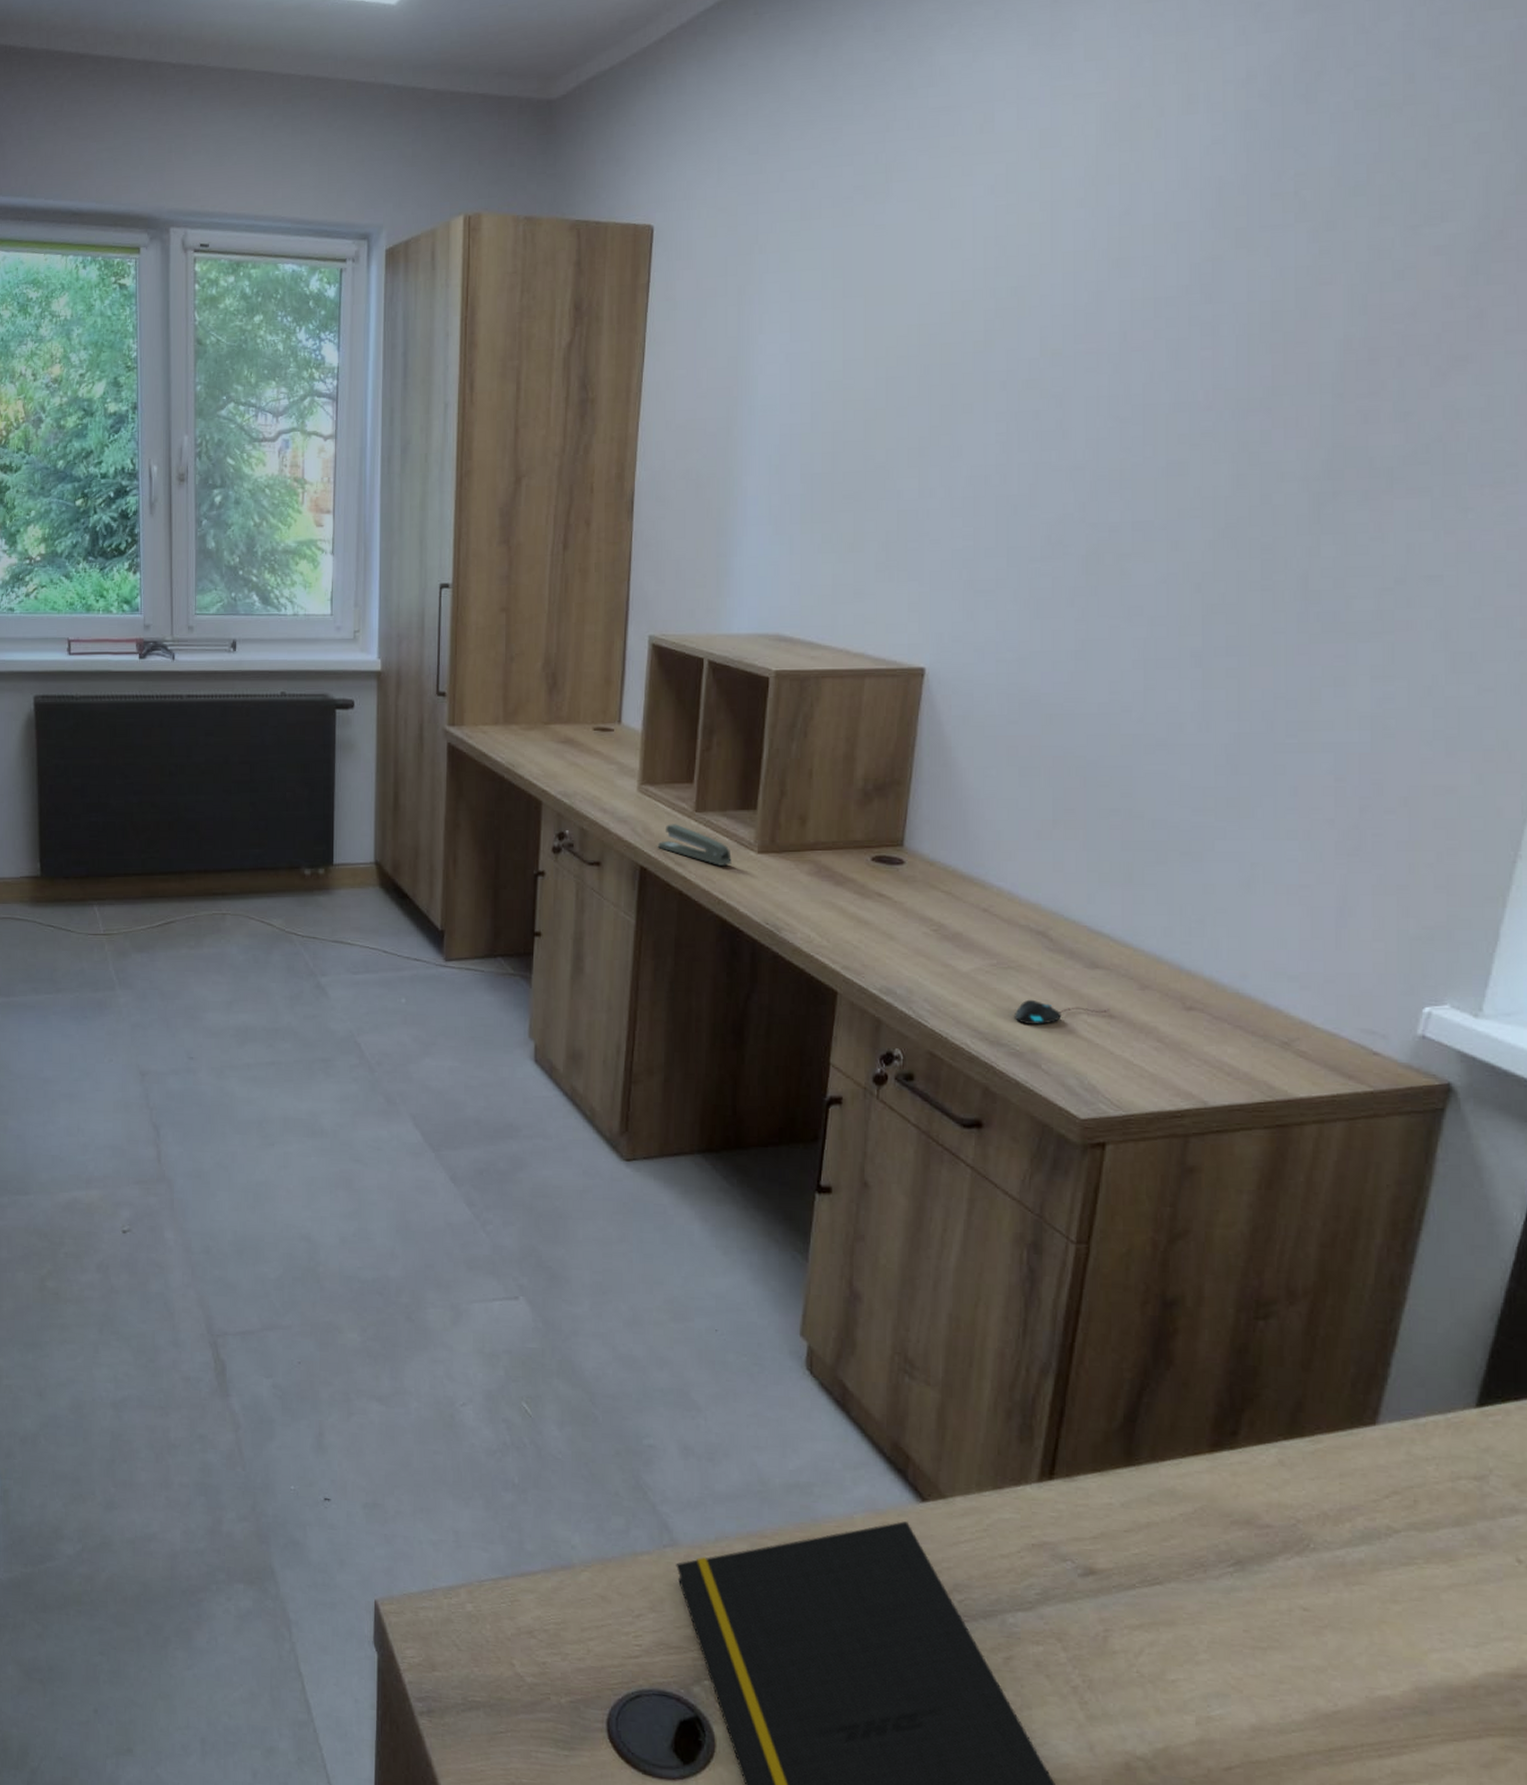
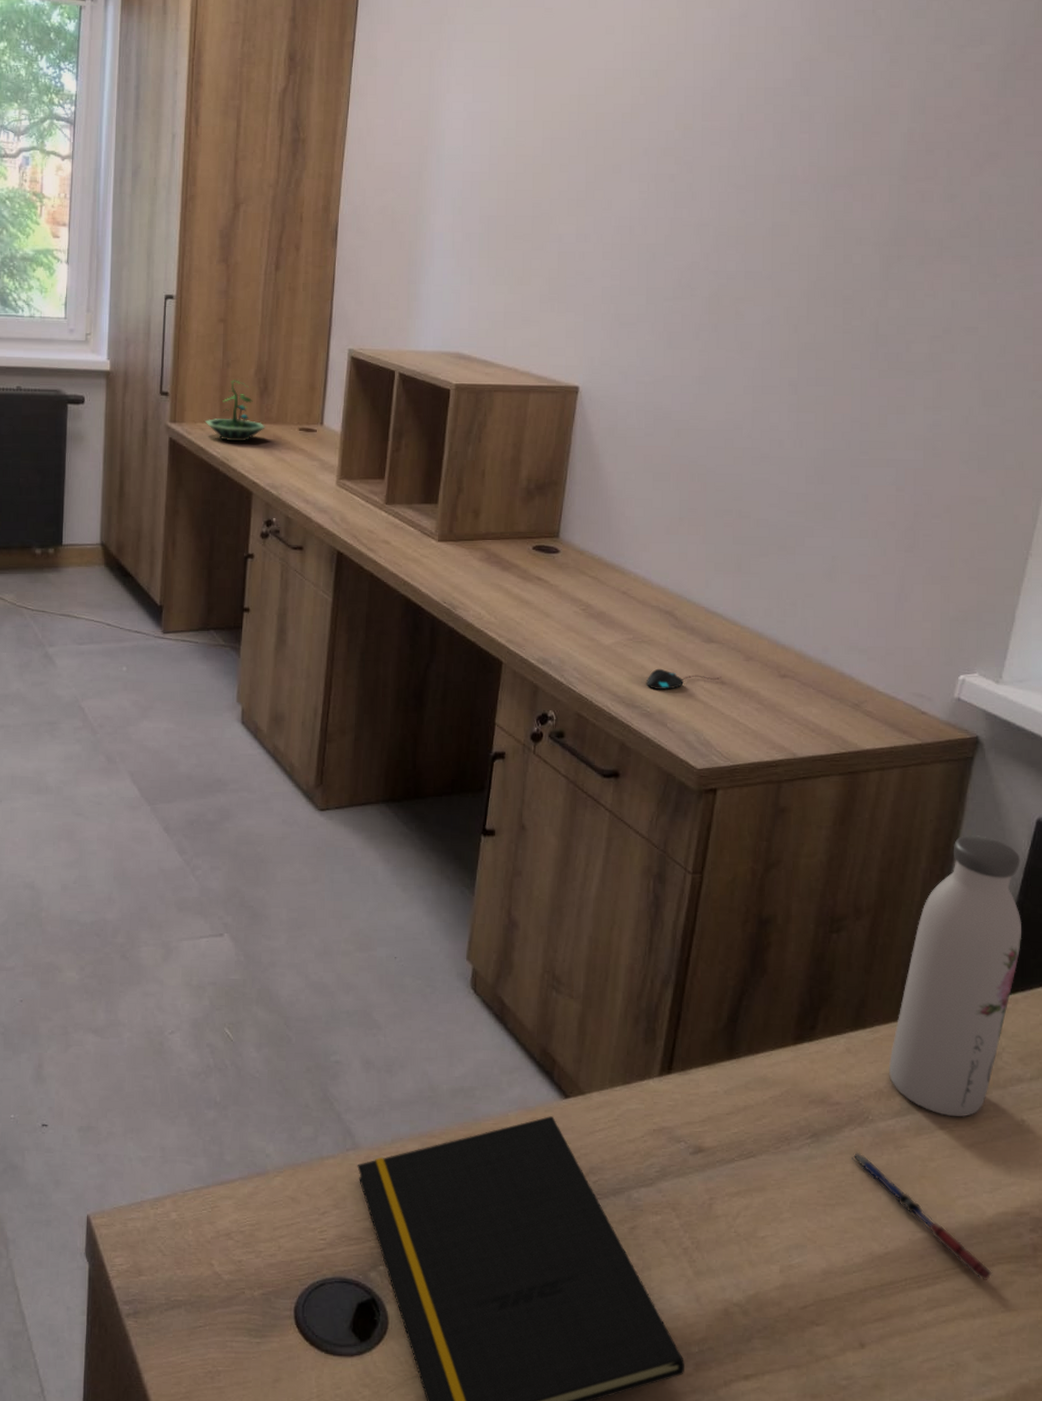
terrarium: none [487,675,555,745] -> present [205,380,266,442]
stapler: present [657,824,732,867] -> none [352,514,416,553]
pen: none [1288,1586,1481,1756] -> present [852,1152,993,1281]
water bottle: none [1336,1204,1514,1553] -> present [889,834,1021,1118]

